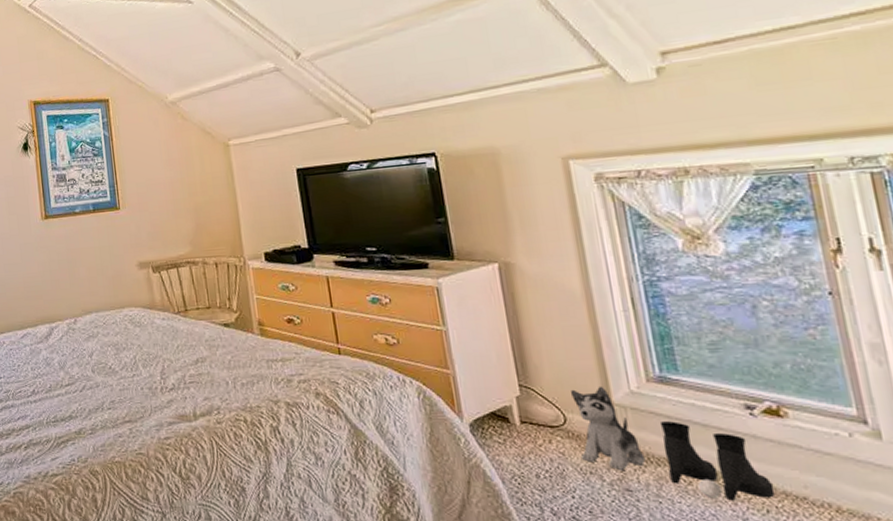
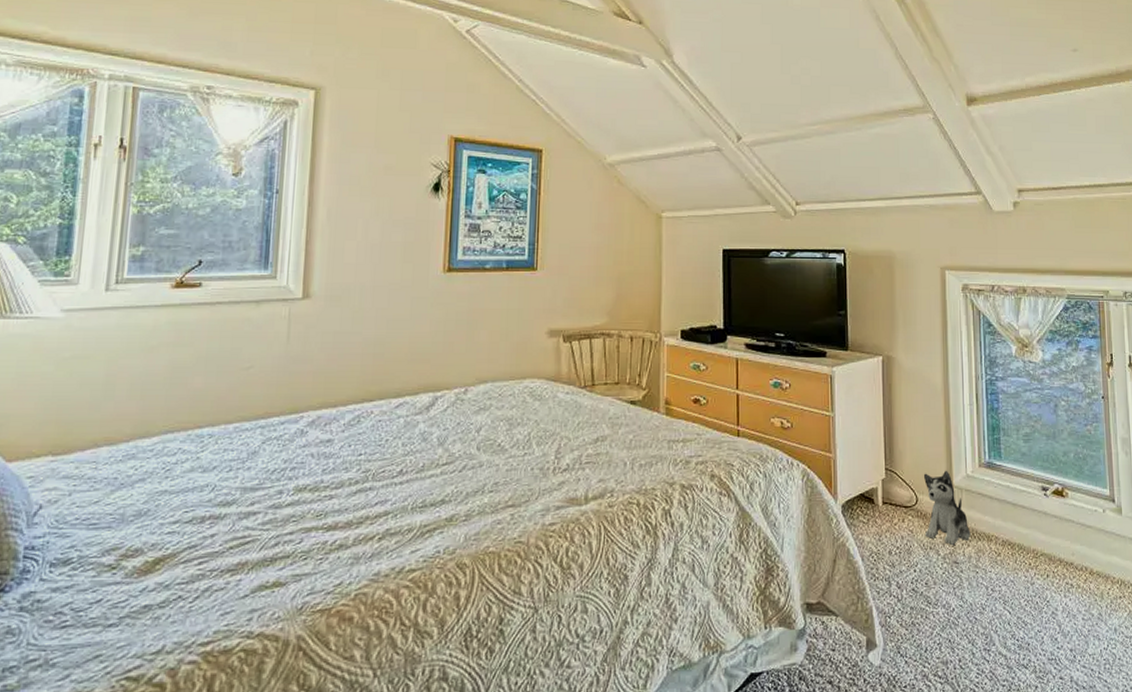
boots: present [659,421,776,501] -> none [984,501,1054,568]

